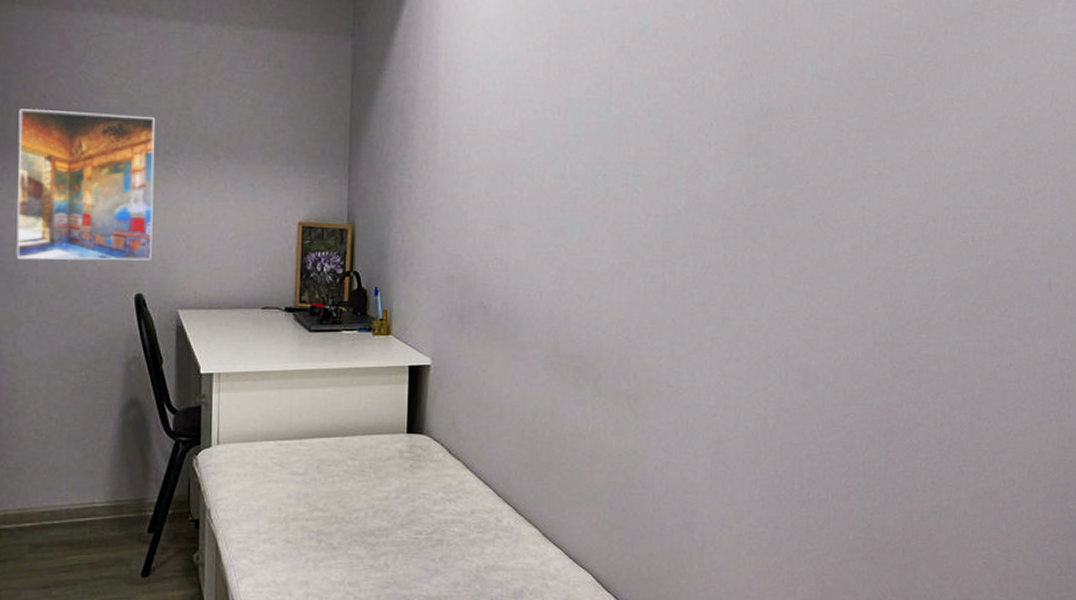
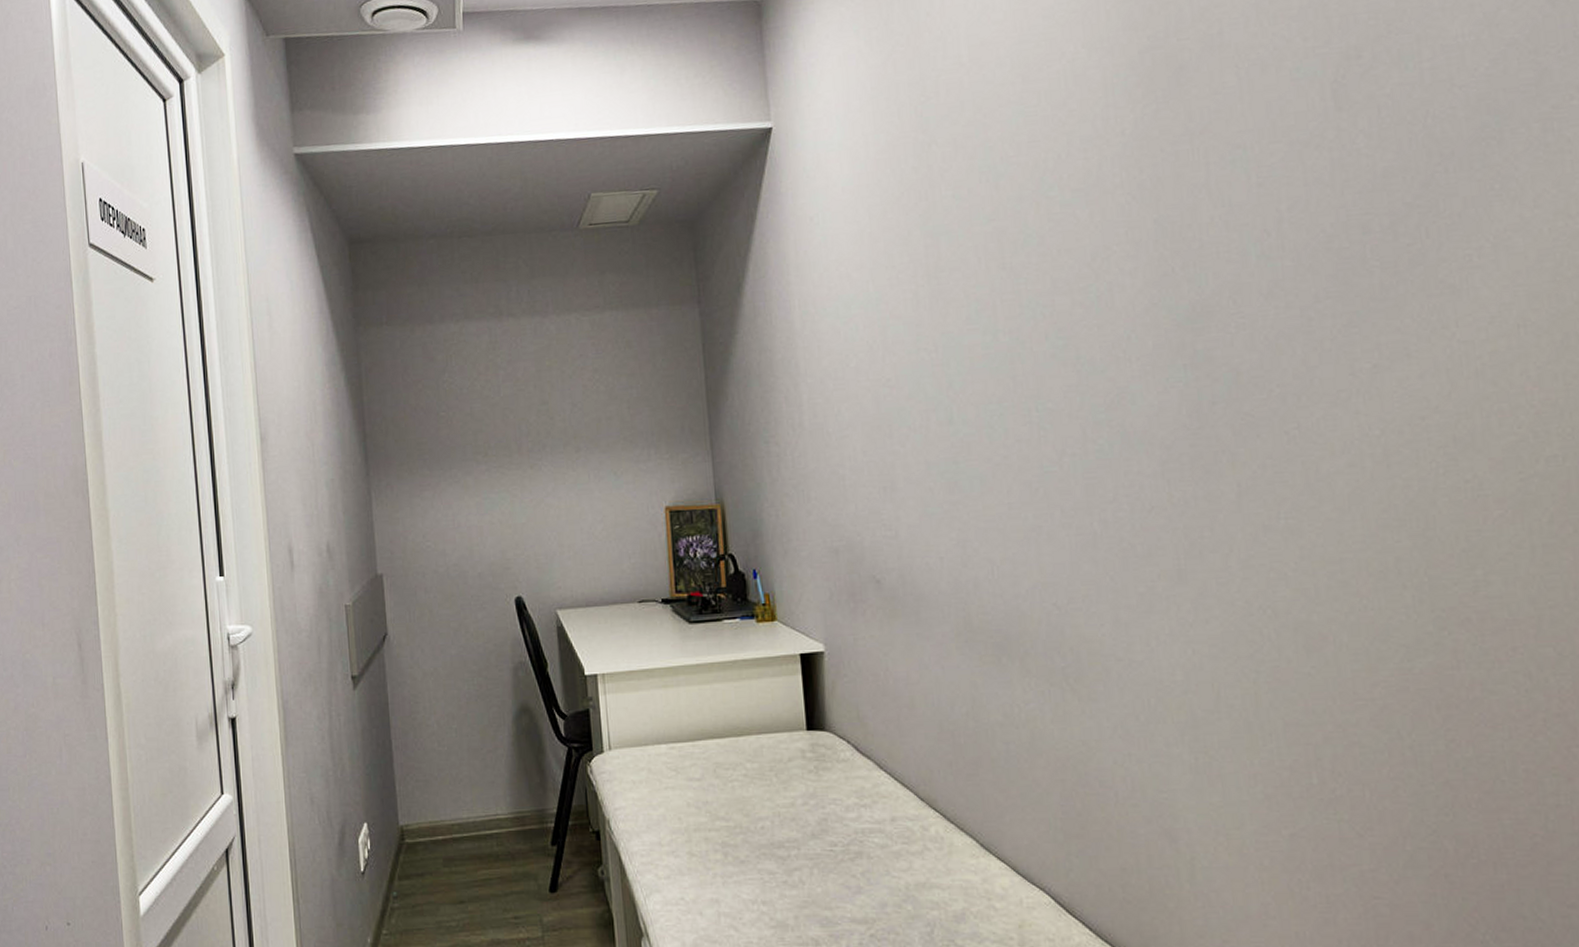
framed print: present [16,109,155,261] -> none [395,417,527,572]

